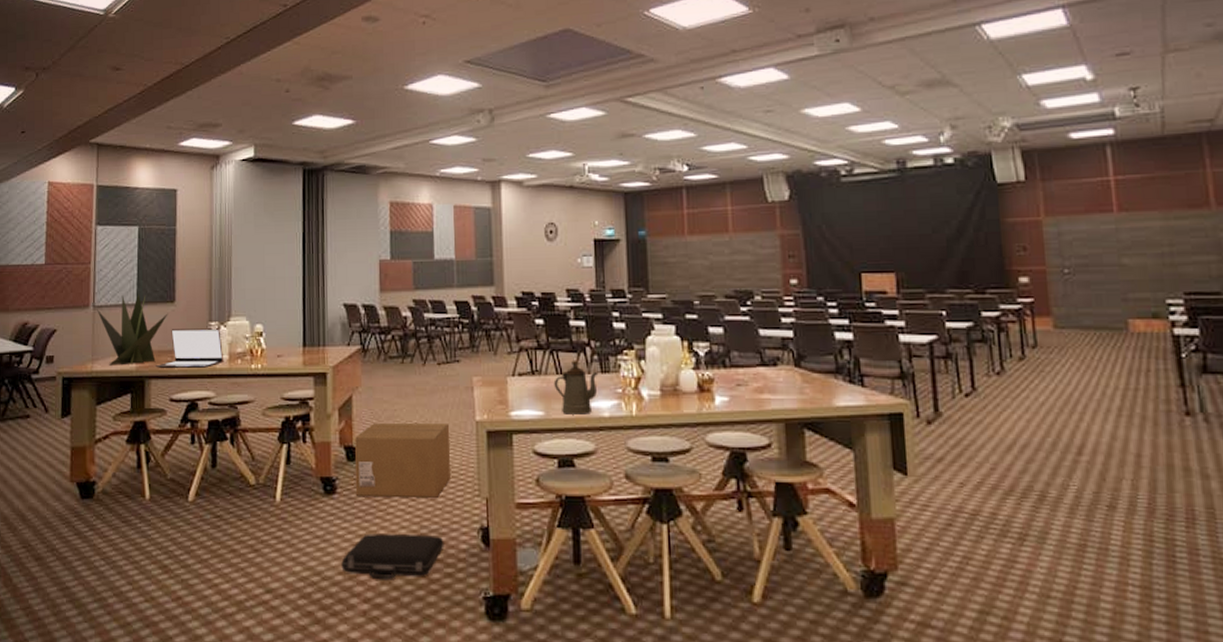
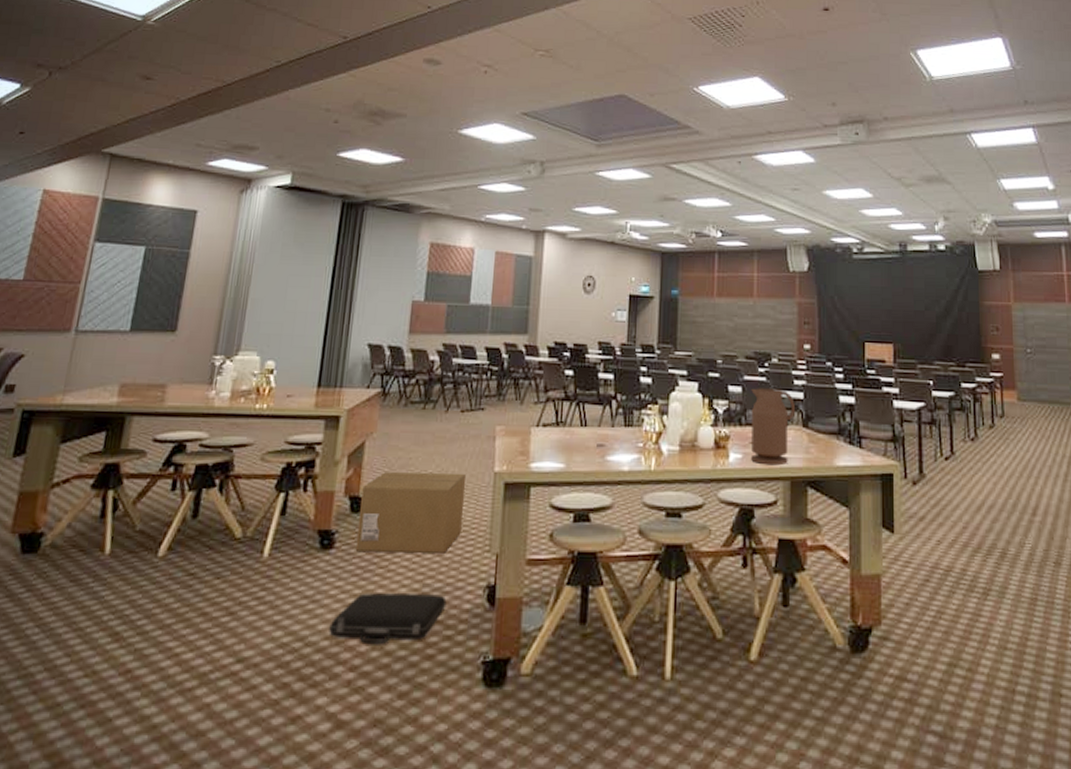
plant: present [97,294,168,366] -> none [79,320,166,399]
laptop: present [155,328,223,368] -> none [140,361,225,405]
coffee pot: present [553,360,599,414] -> none [577,412,622,468]
water jug: none [734,327,784,408] -> present [751,388,795,466]

